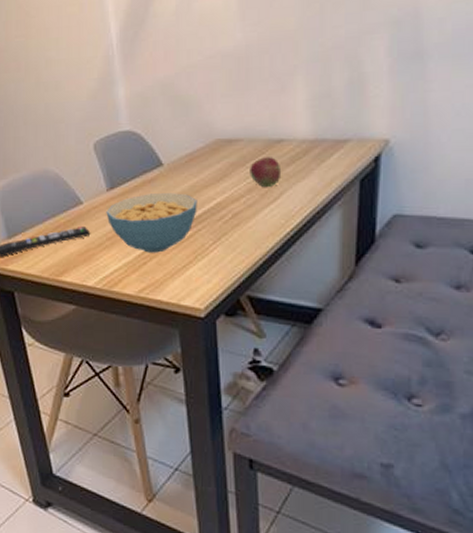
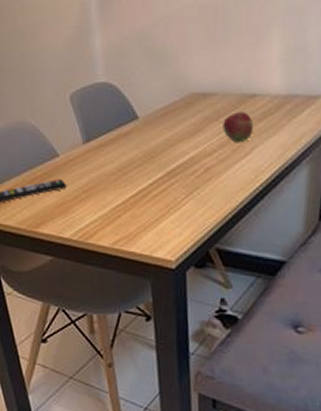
cereal bowl: present [106,193,197,253] -> none [82,147,171,206]

